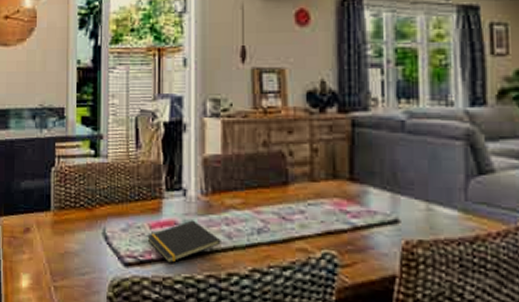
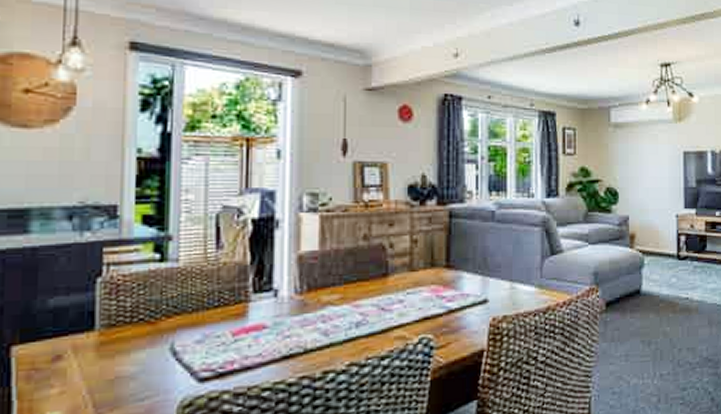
notepad: present [147,220,221,263] -> none [229,321,317,370]

